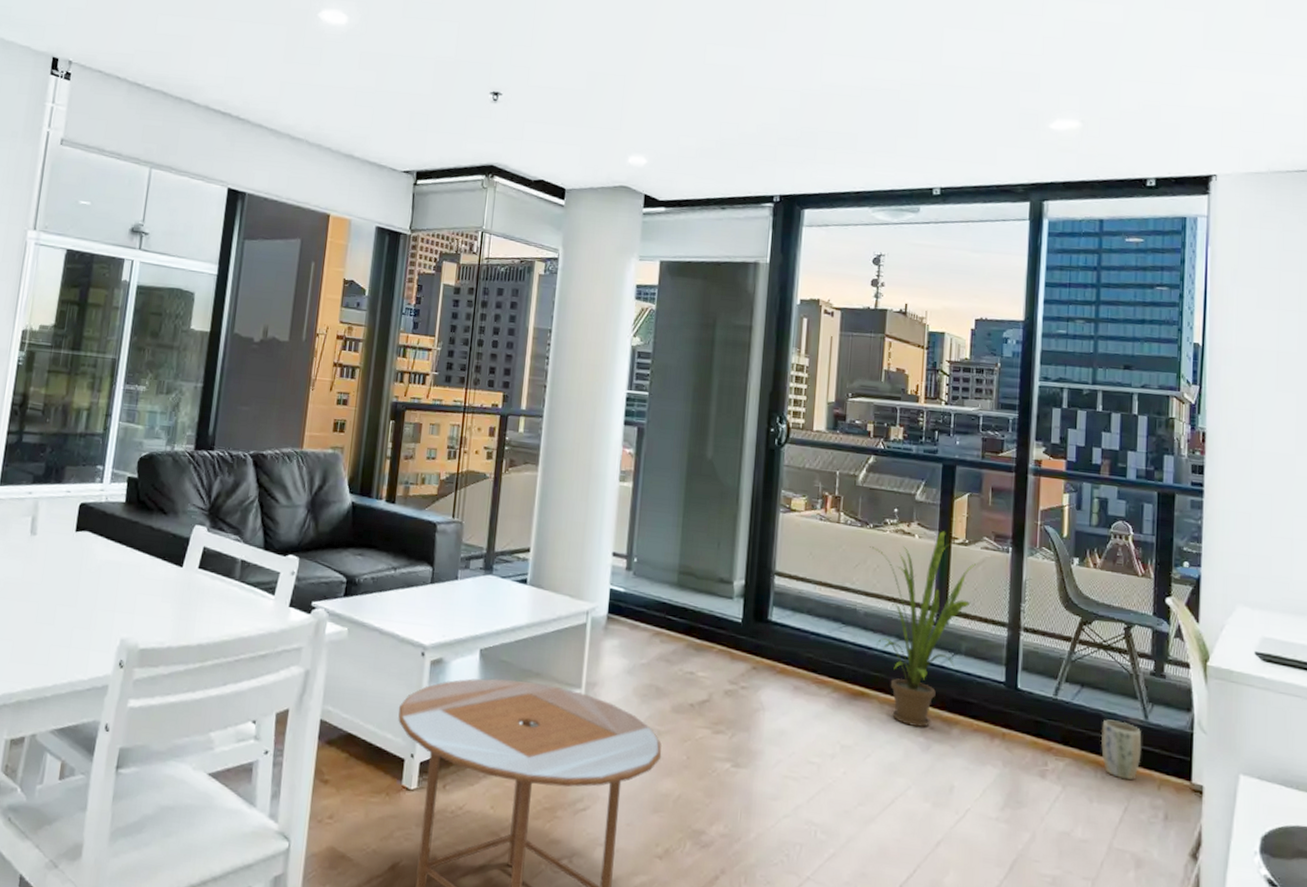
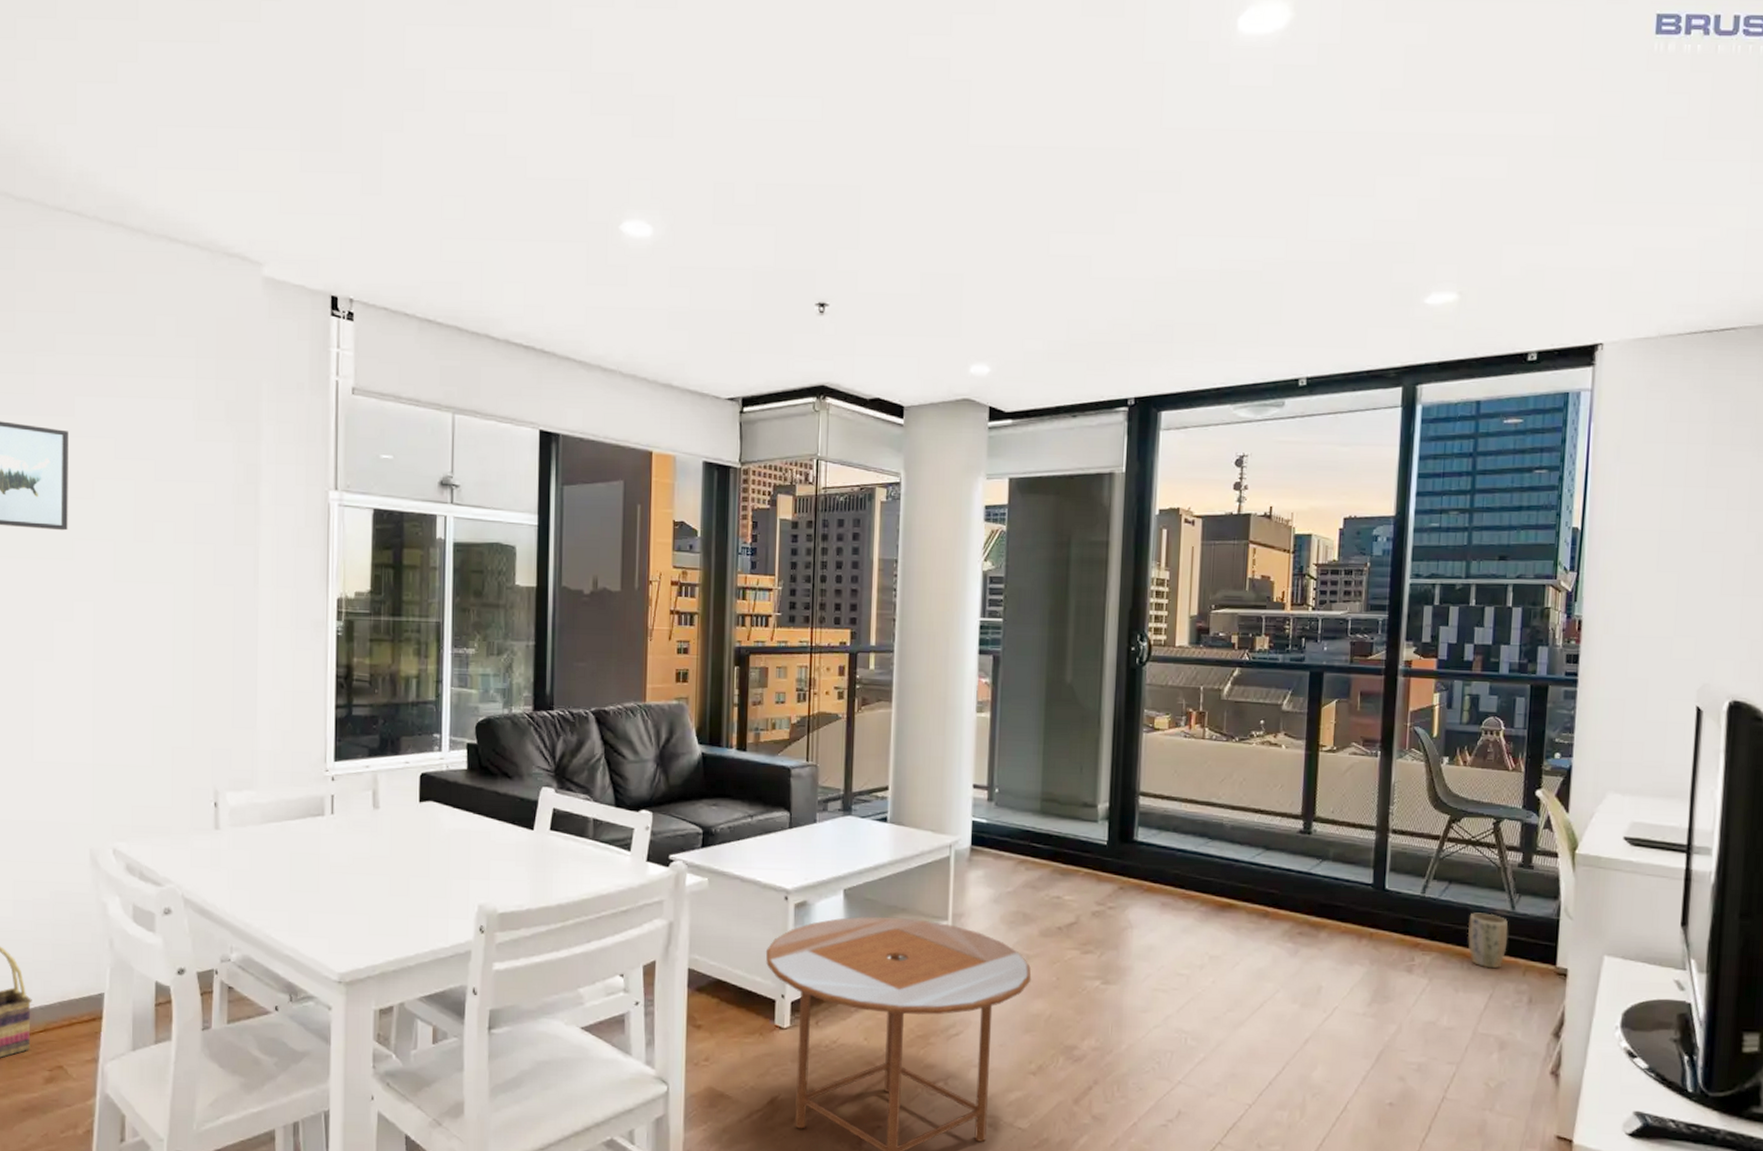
house plant: present [870,530,978,727] -> none [1236,738,1346,933]

